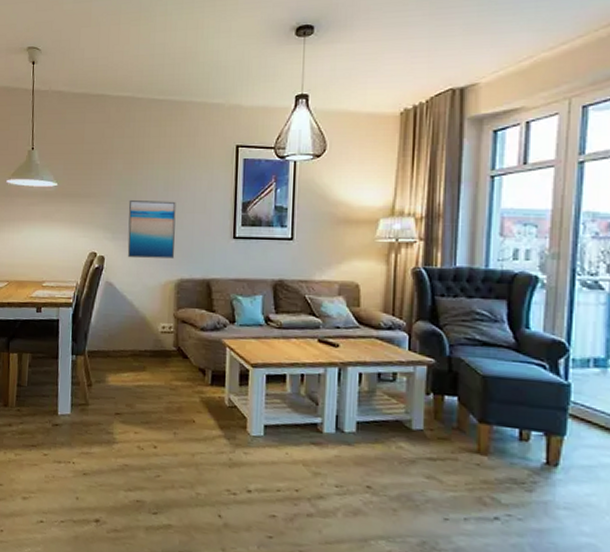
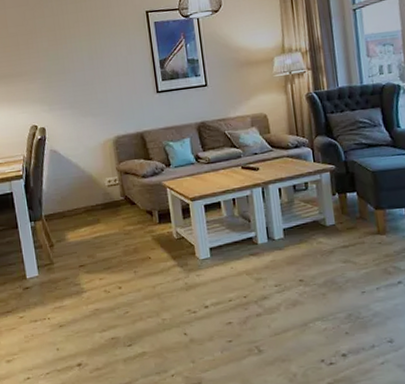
wall art: present [127,199,176,259] -> none [59,68,109,125]

